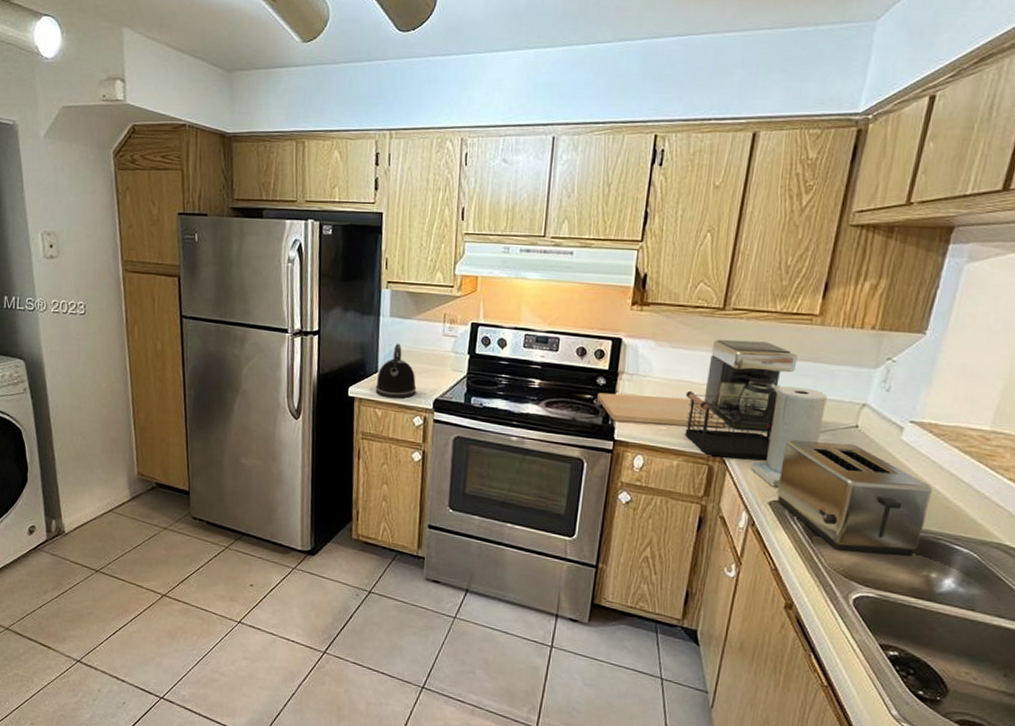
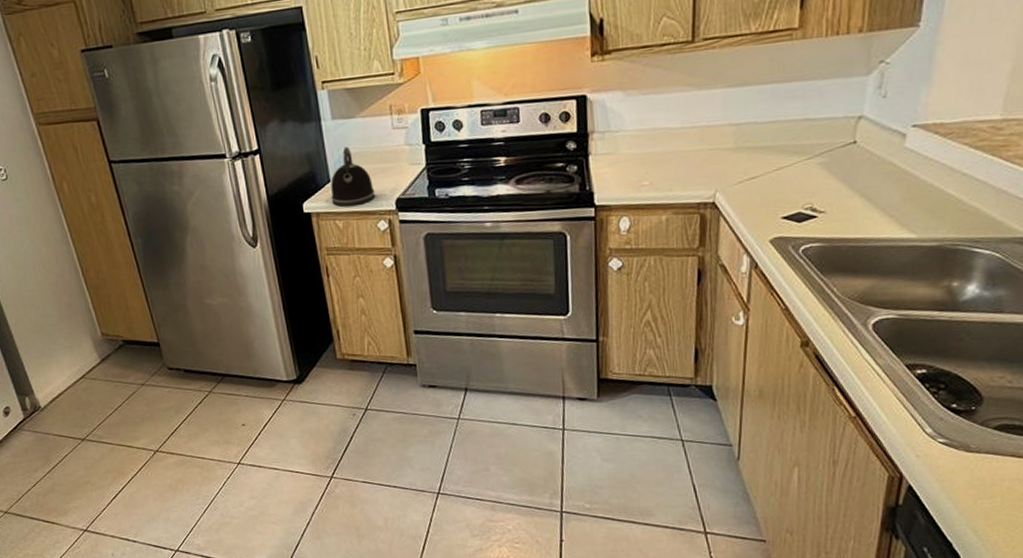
cutting board: present [597,392,725,428] -> none [570,146,712,185]
dish rack: present [685,391,778,460] -> none [664,125,765,204]
coffee maker: present [704,339,798,431] -> none [684,68,781,169]
paper towel: present [750,386,827,487] -> none [745,110,819,223]
toaster: present [776,440,933,557] -> none [777,161,944,278]

